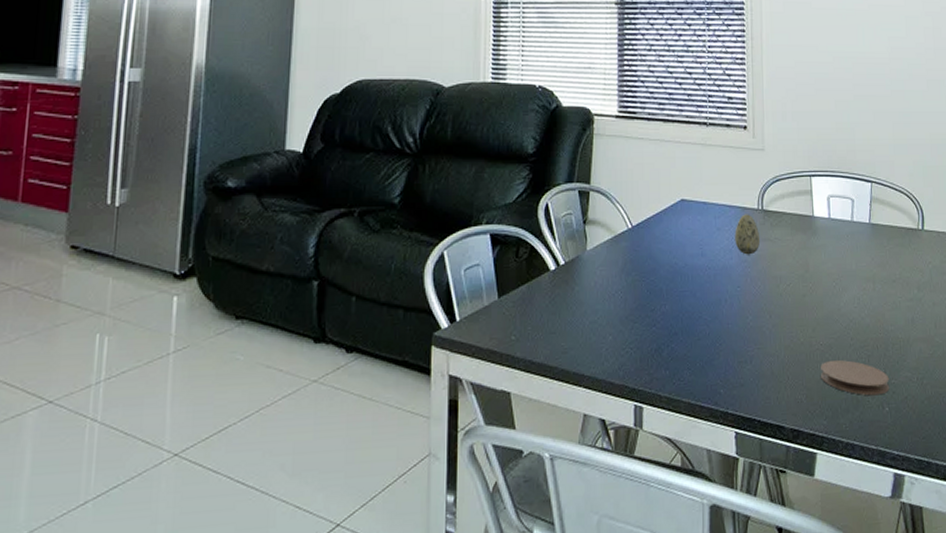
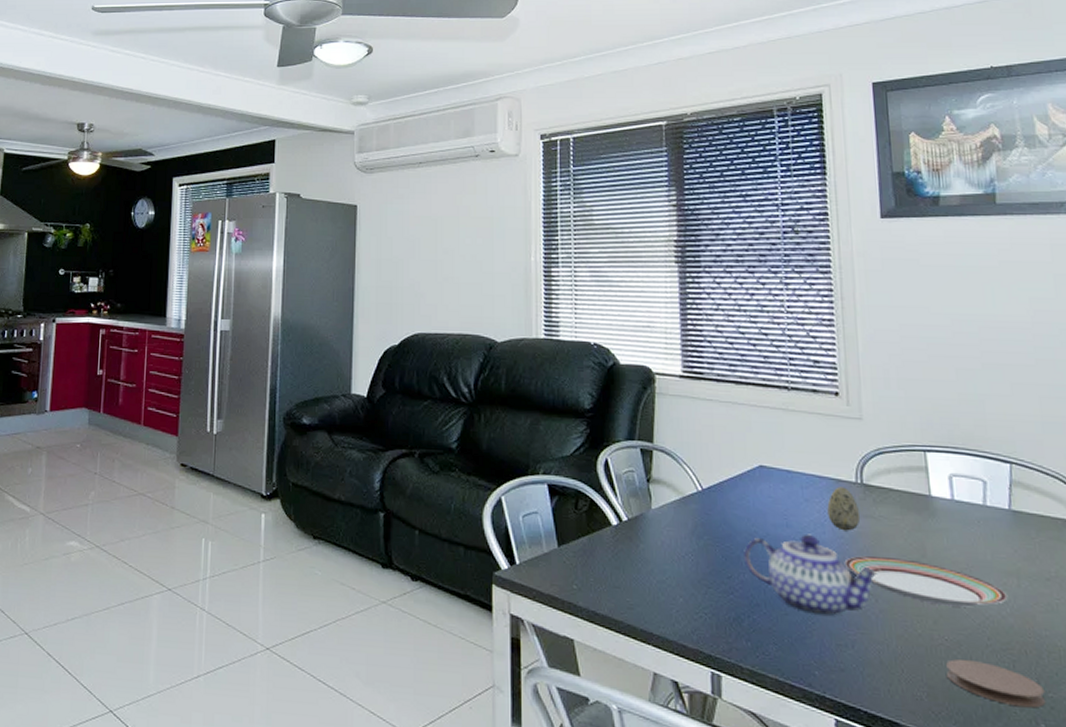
teapot: none [666,260,772,335] -> present [744,533,878,614]
plate: none [746,275,866,314] -> present [844,555,1008,607]

